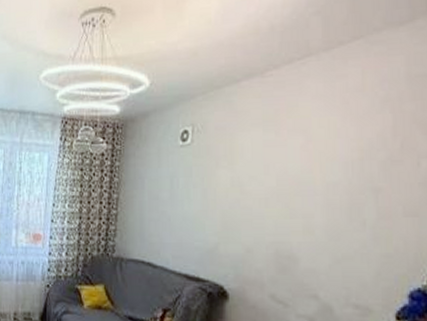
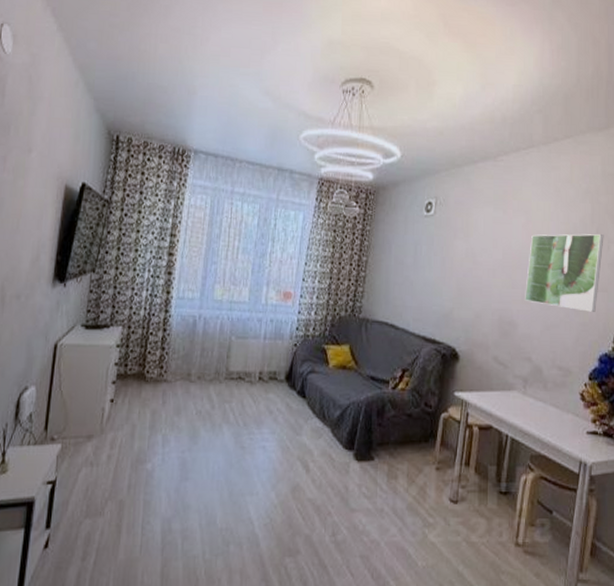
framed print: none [307,149,412,241] -> present [525,234,604,312]

